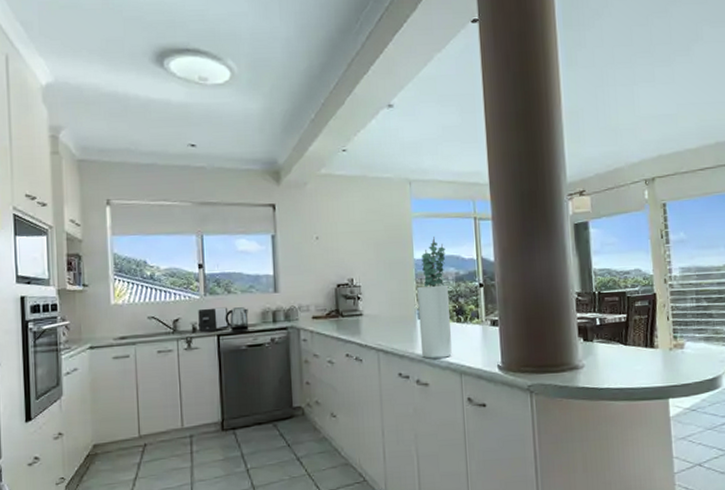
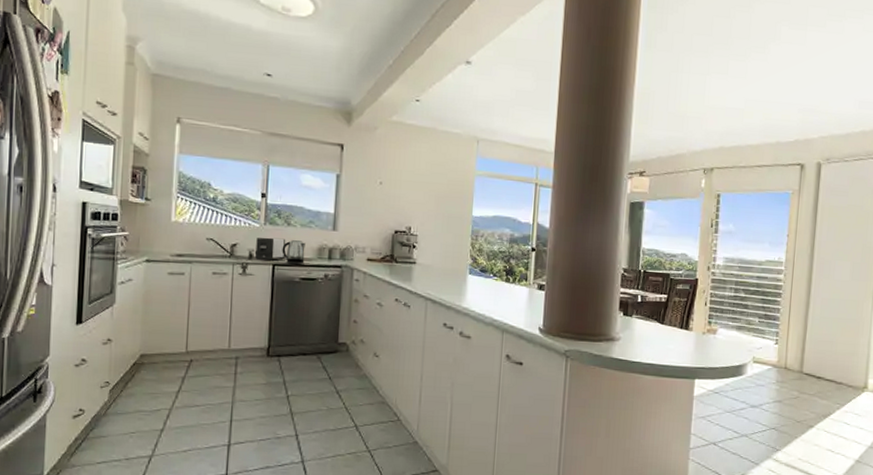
vase: present [417,237,453,359] -> none [467,197,504,314]

